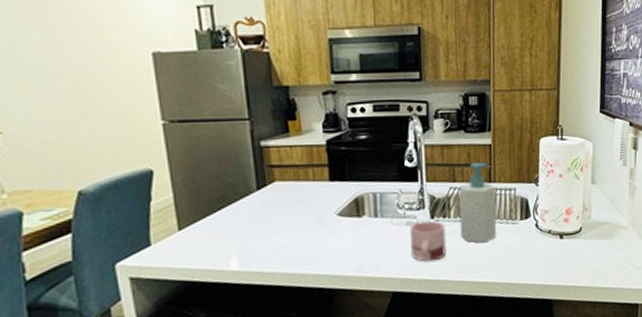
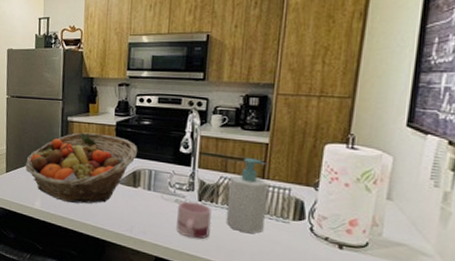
fruit basket: none [206,157,356,253] -> present [25,132,137,204]

